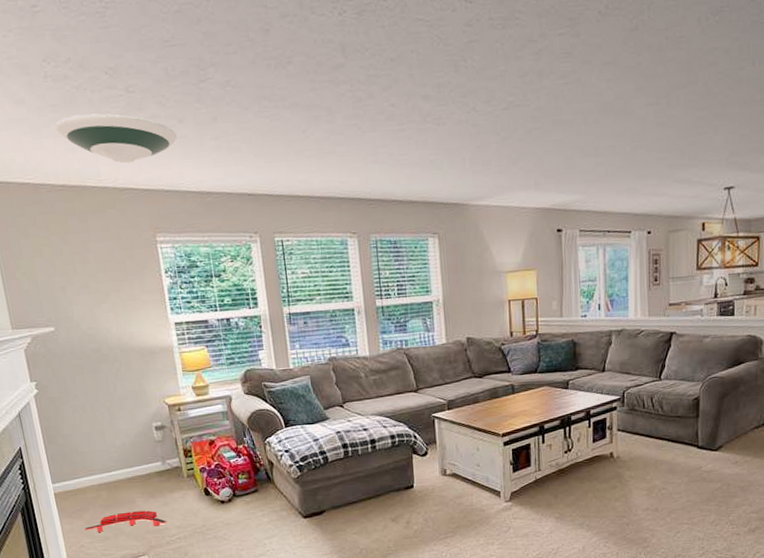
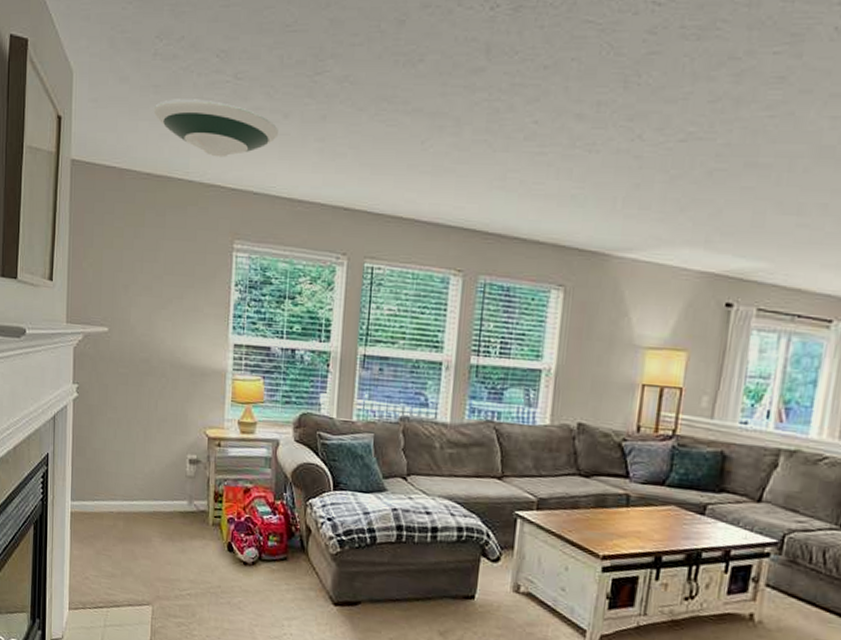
toy train: present [84,510,167,532] -> none [92,549,181,575]

